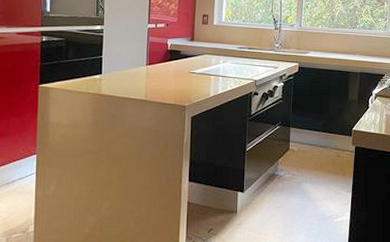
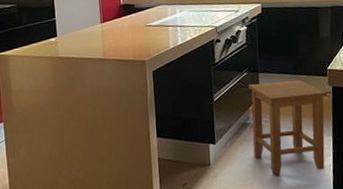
stool: none [279,137,351,226] -> present [247,79,328,175]

